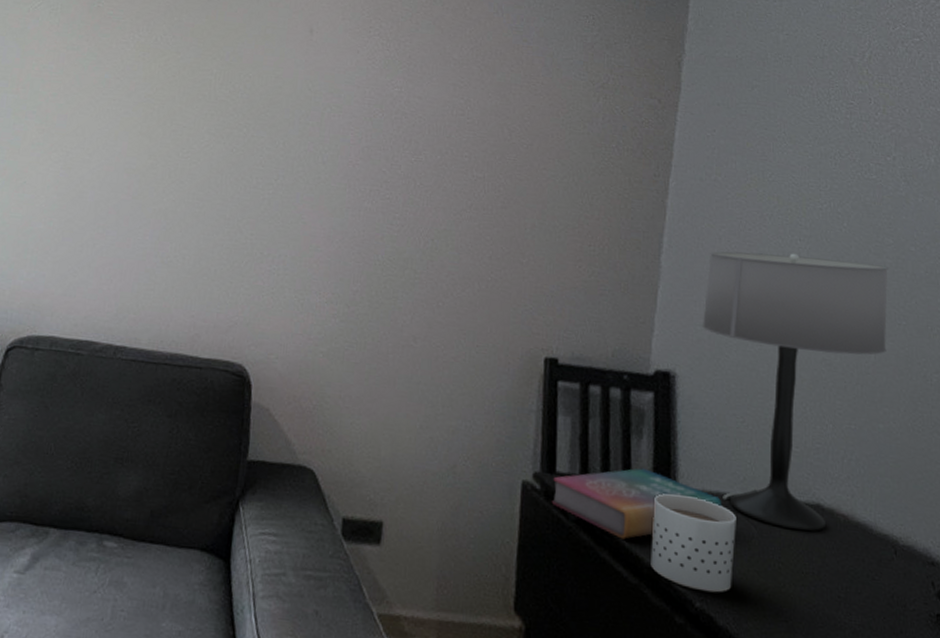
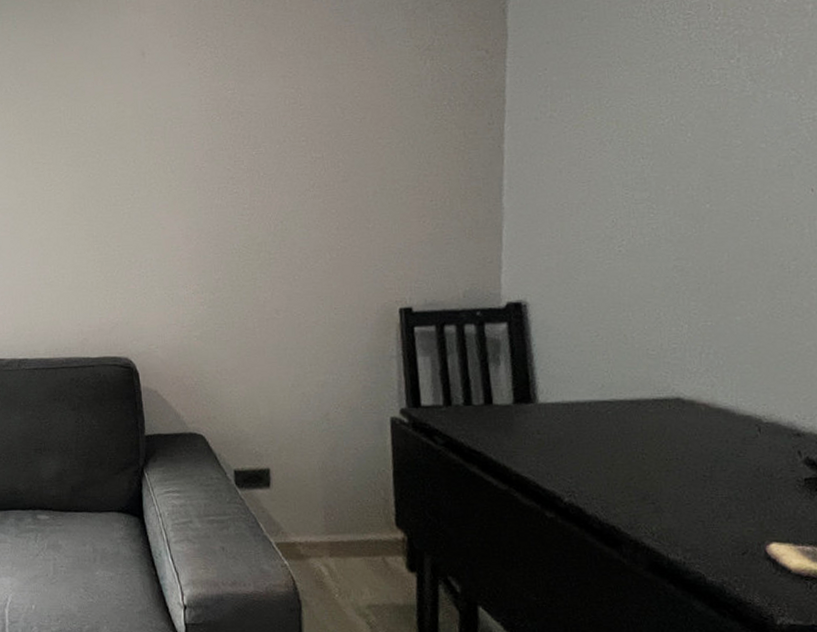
book: present [551,468,722,539] -> none [419,390,583,454]
mug: present [651,493,736,593] -> none [515,408,599,488]
table lamp: present [701,251,888,532] -> none [548,167,740,424]

